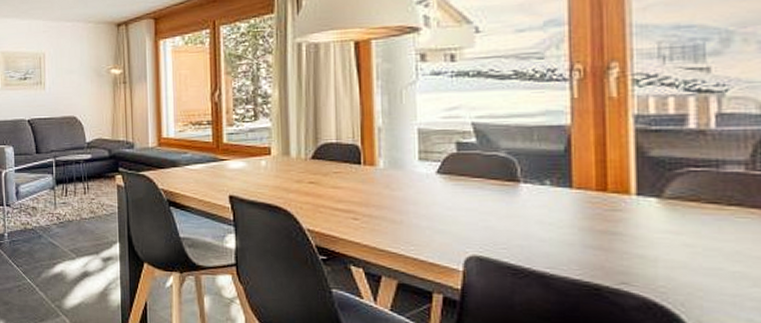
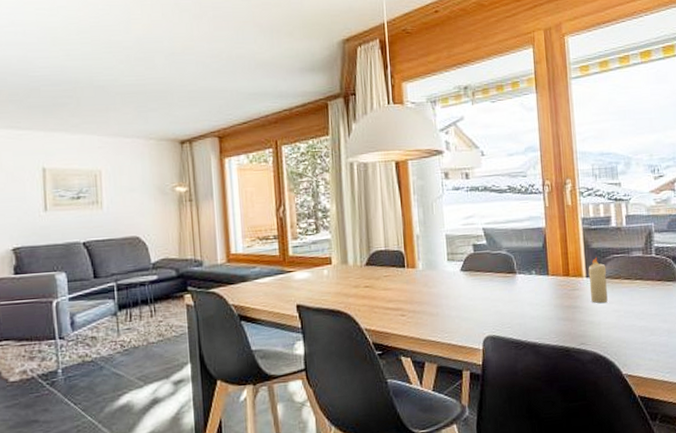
candle: none [641,169,675,233] -> present [588,257,608,304]

